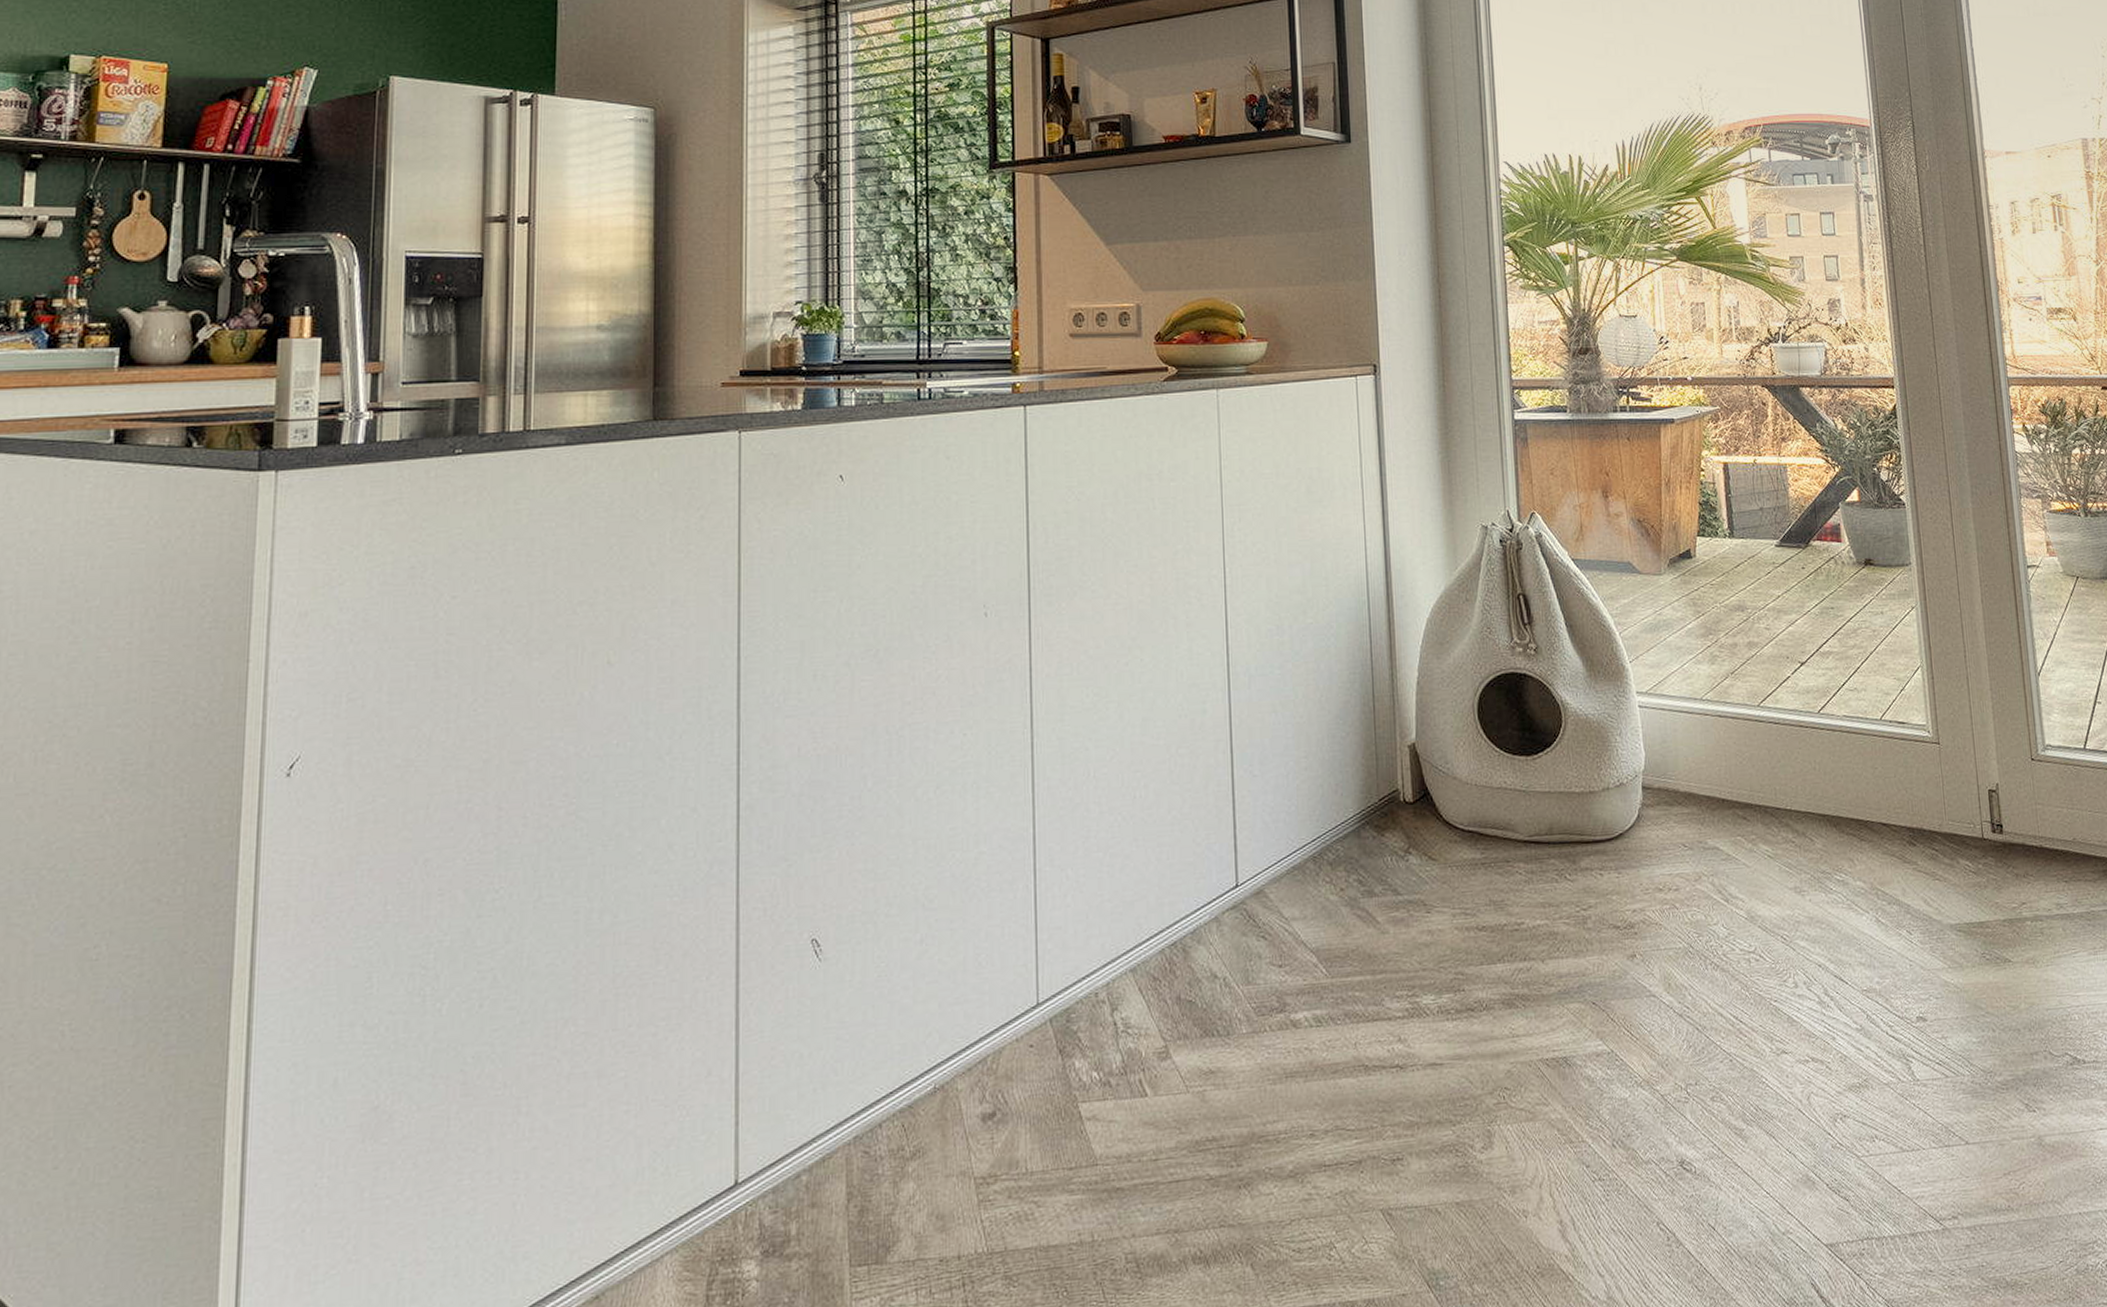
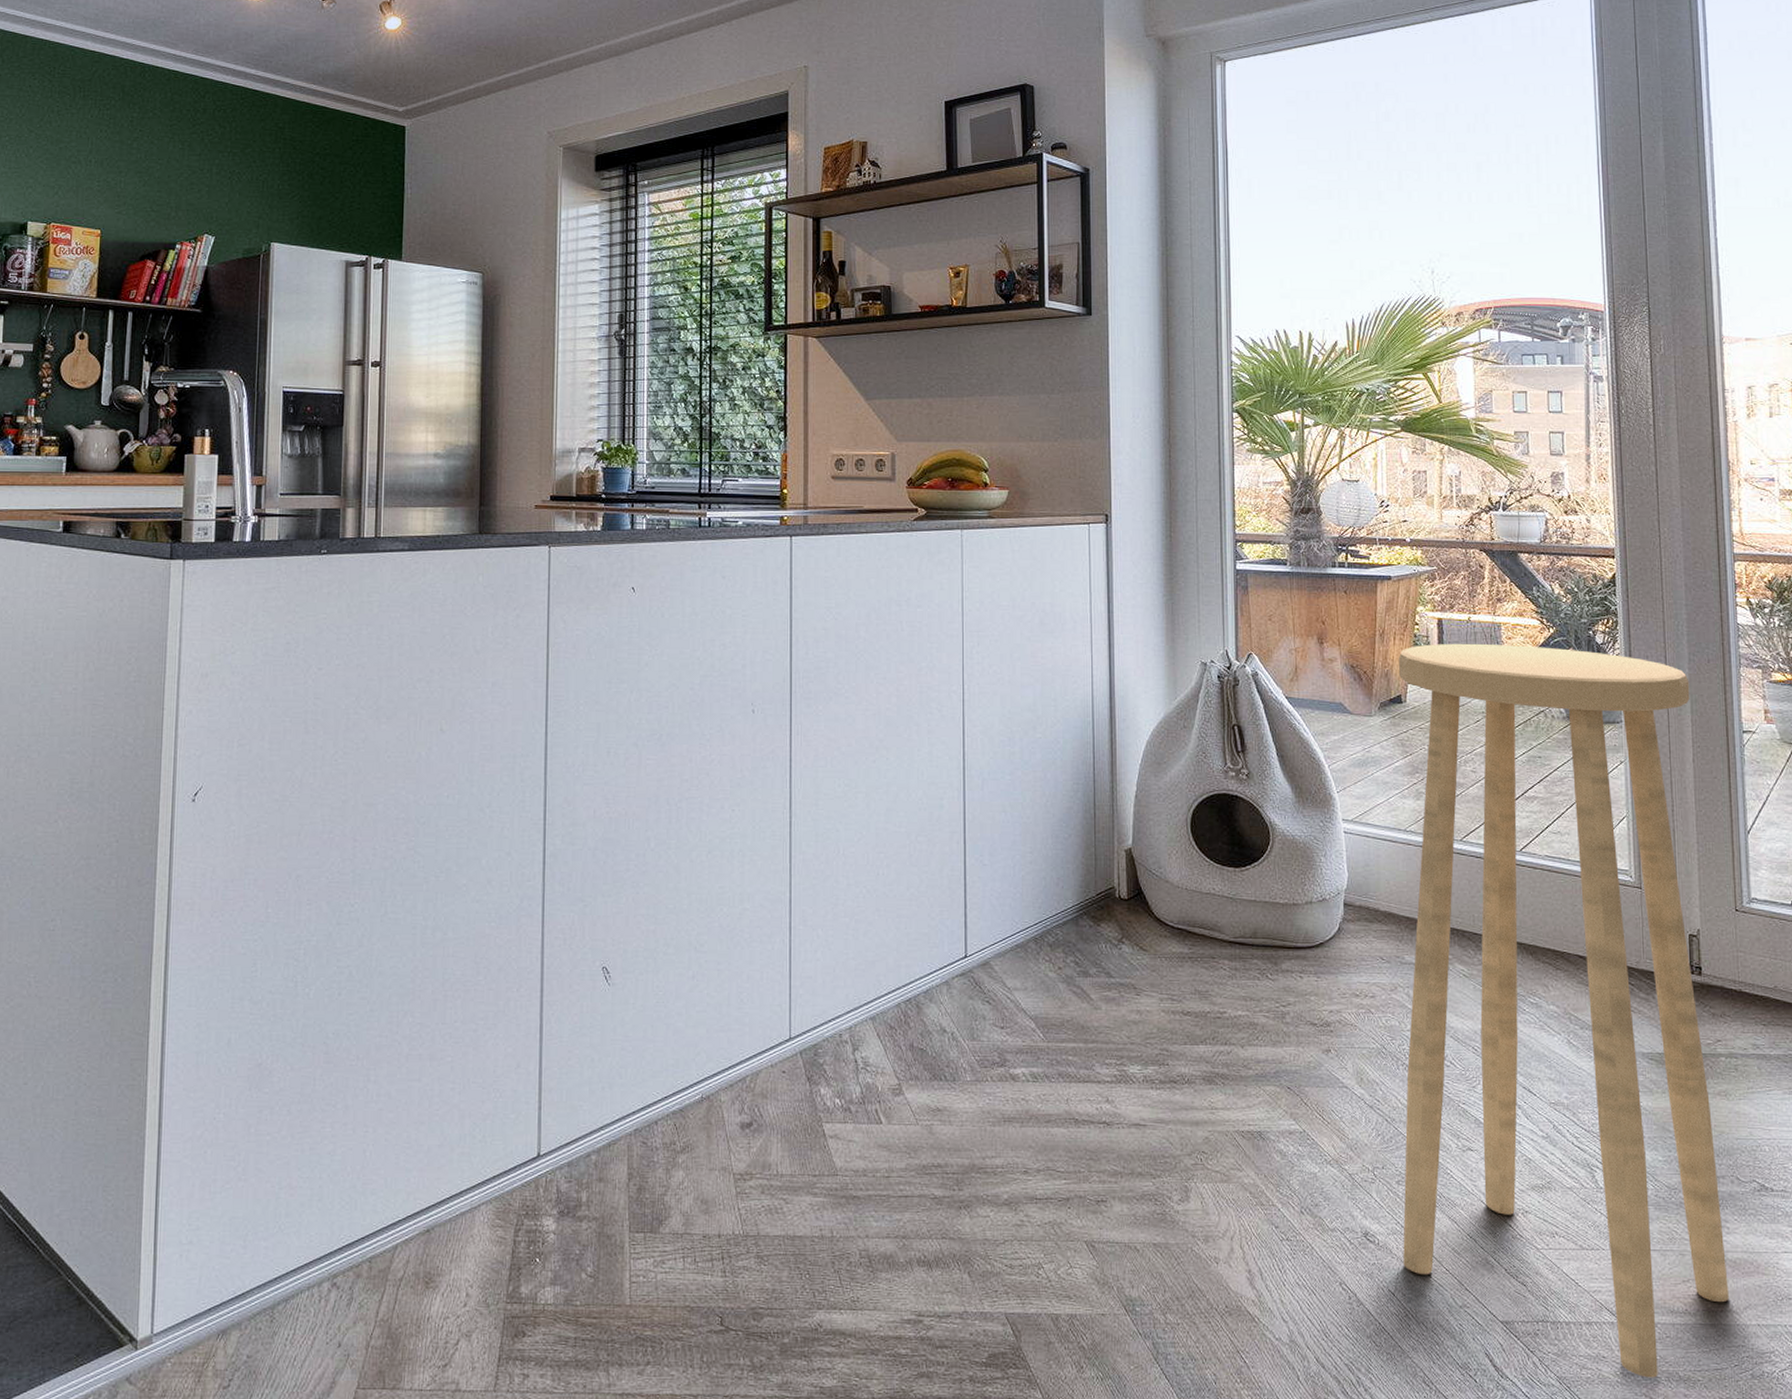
stool: none [1685,487,2050,1289] -> present [1398,643,1729,1378]

